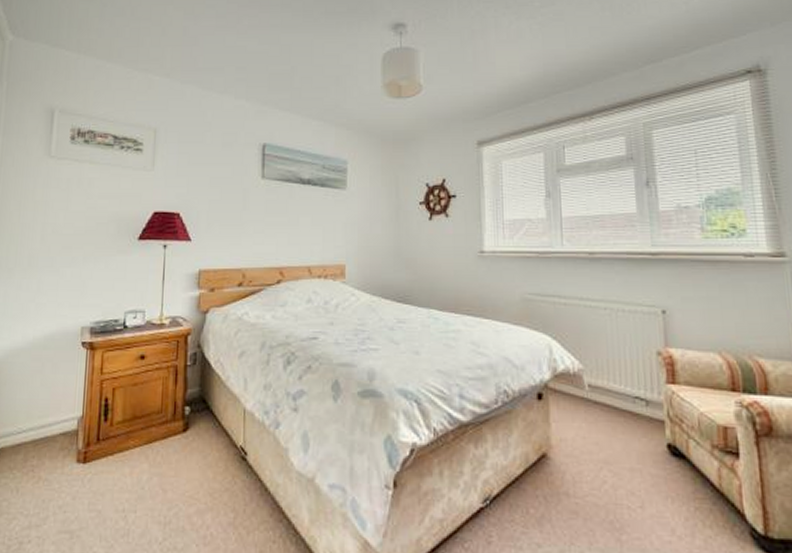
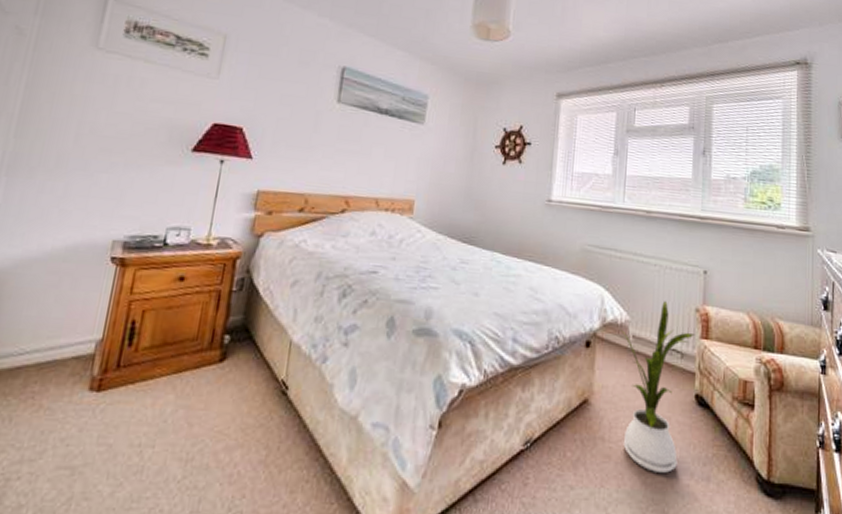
house plant: none [573,346,660,529] -> present [619,301,696,473]

